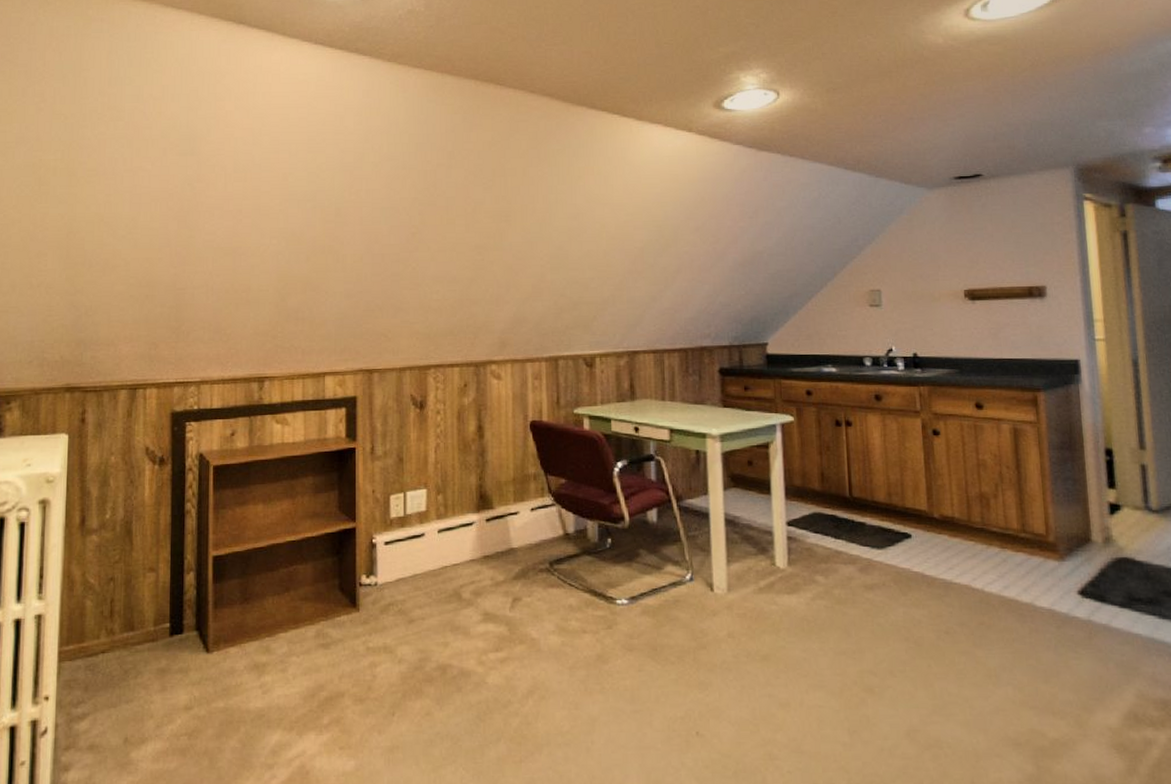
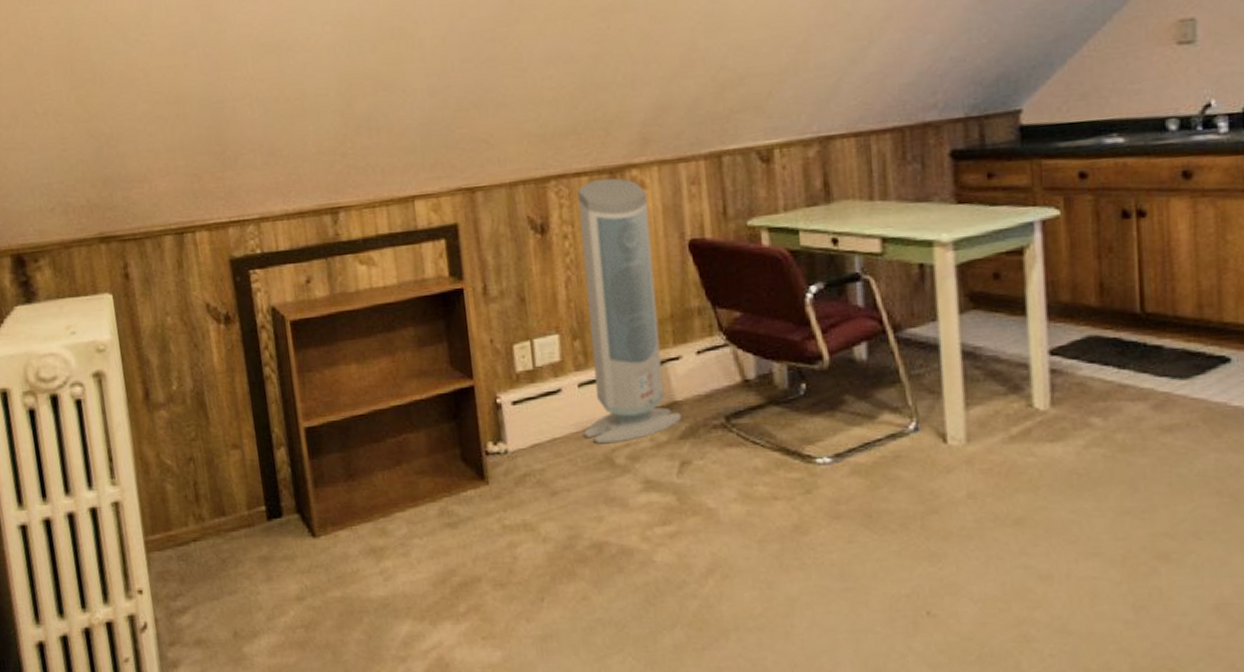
air purifier: none [439,370,517,581] -> present [577,177,683,444]

